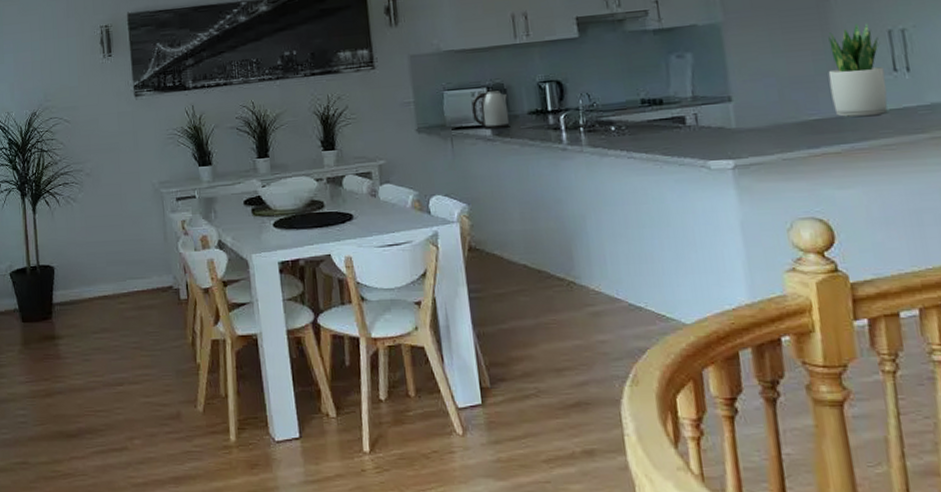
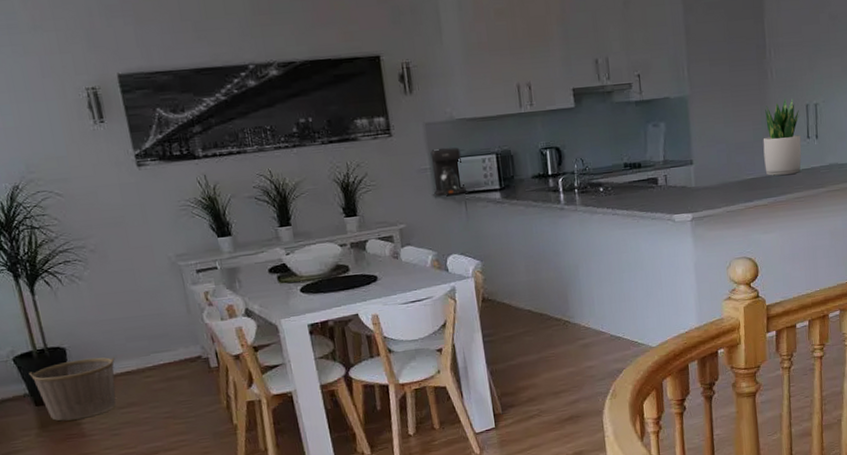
basket: none [21,278,95,340] -> present [29,357,116,421]
coffee maker: none [415,80,453,133] -> present [430,147,466,197]
kettle: present [471,90,510,129] -> none [482,156,517,193]

